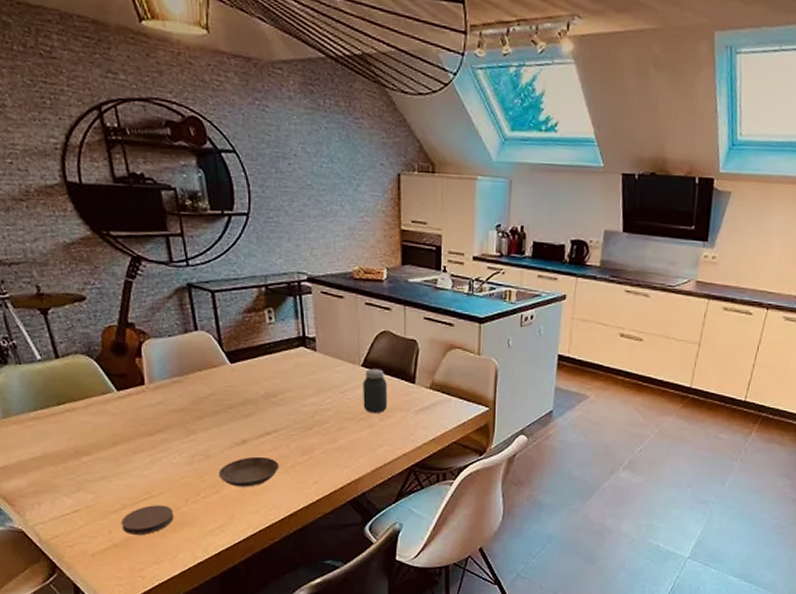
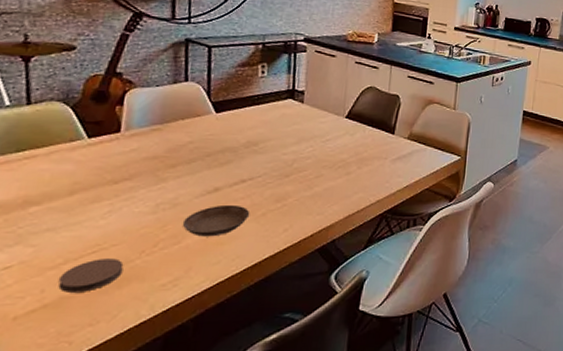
jar: present [363,369,388,414] -> none [342,120,368,162]

